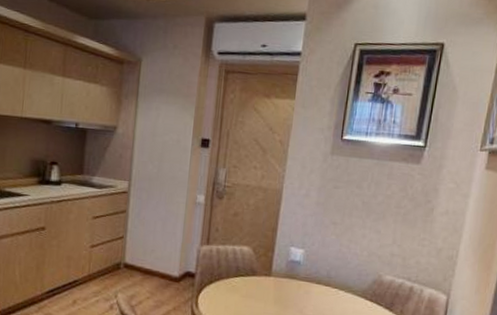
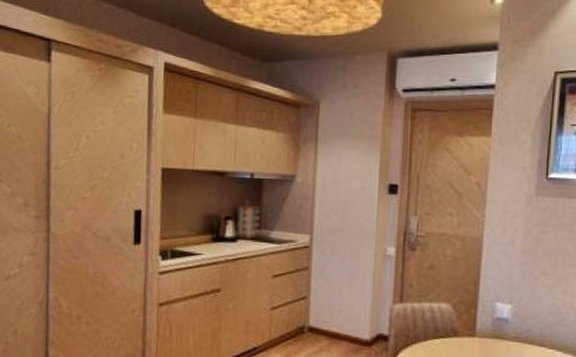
spice rack: none [58,148,85,184] -> present [234,200,262,240]

